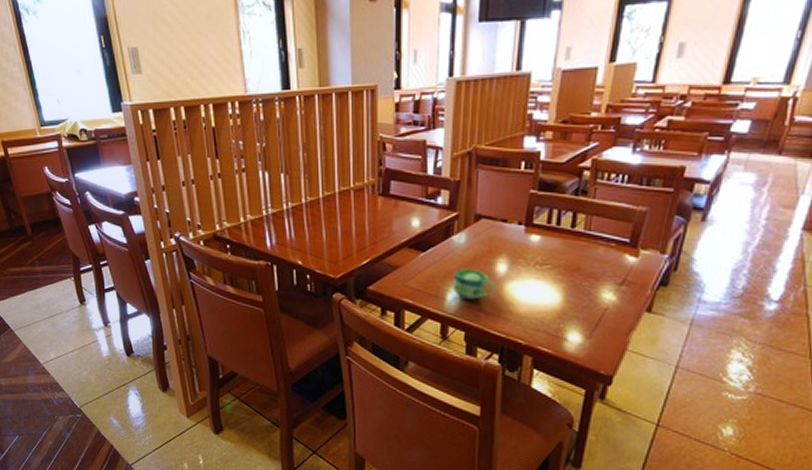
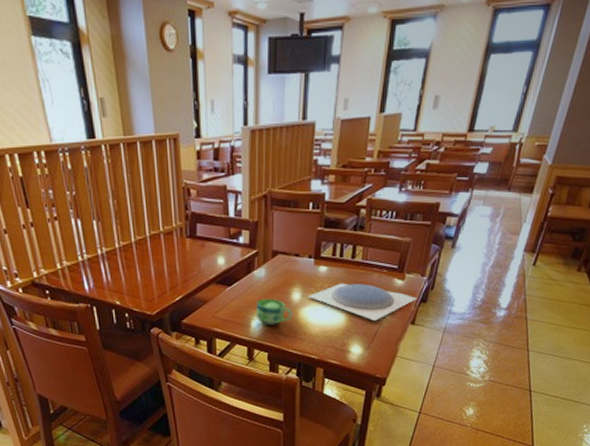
plate: none [516,256,655,304] -> present [308,283,417,321]

